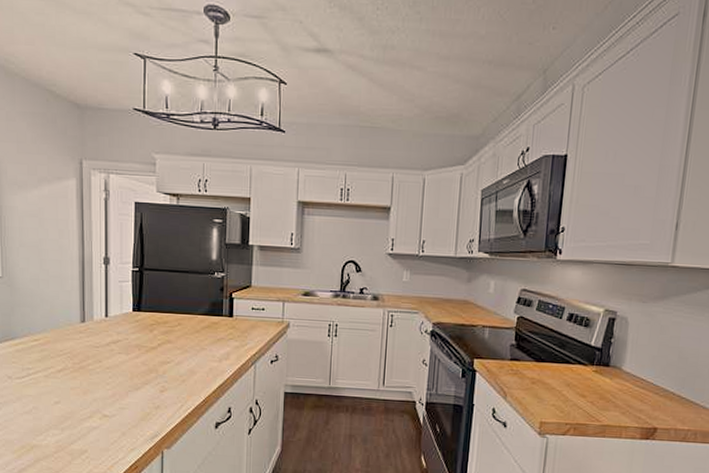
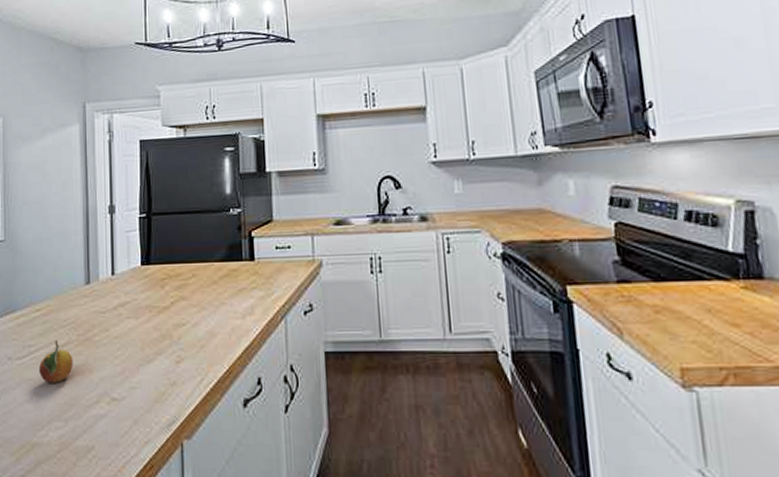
fruit: none [37,365,69,400] -> present [38,339,73,383]

